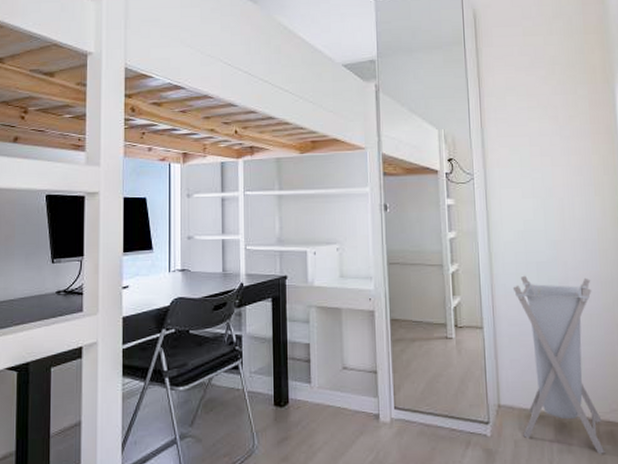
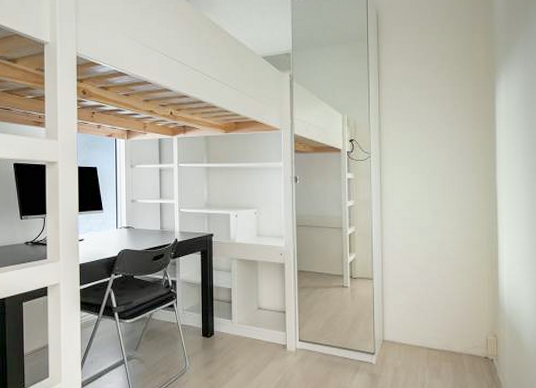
laundry hamper: present [512,275,605,454] -> none [399,237,467,380]

